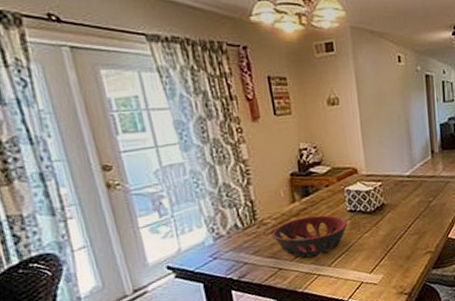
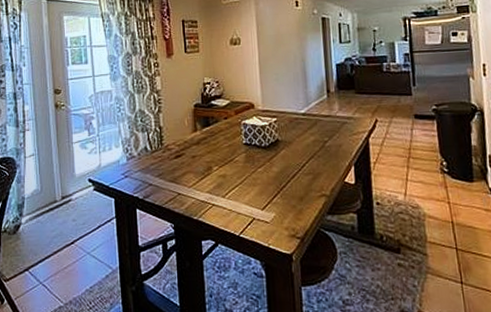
decorative bowl: present [271,215,348,258] -> none [174,145,243,186]

